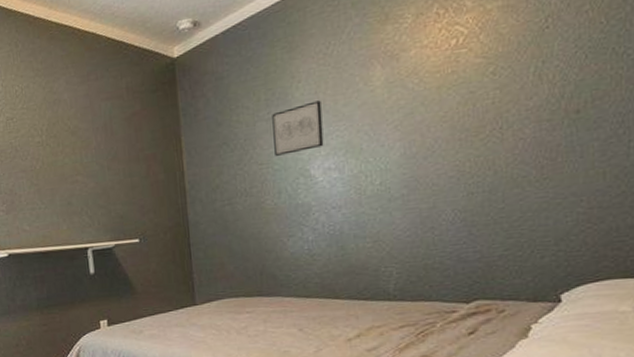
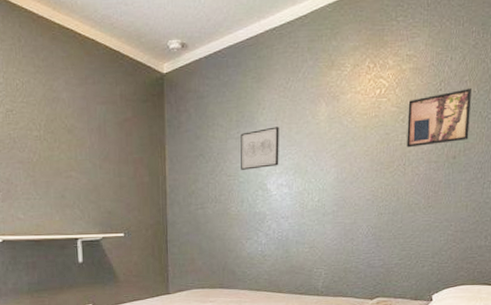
wall art: none [499,19,598,107] -> present [406,88,471,148]

